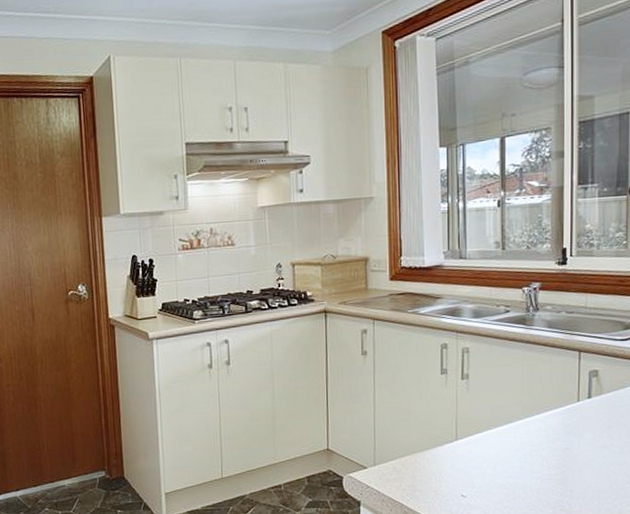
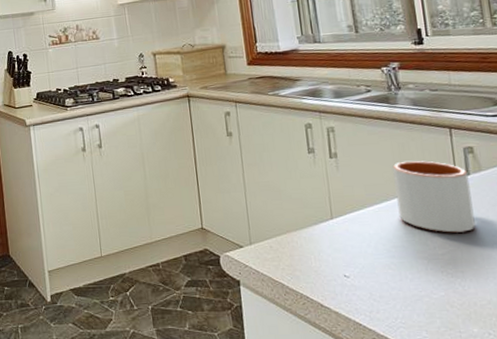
mug: none [520,383,590,454] -> present [392,160,476,233]

